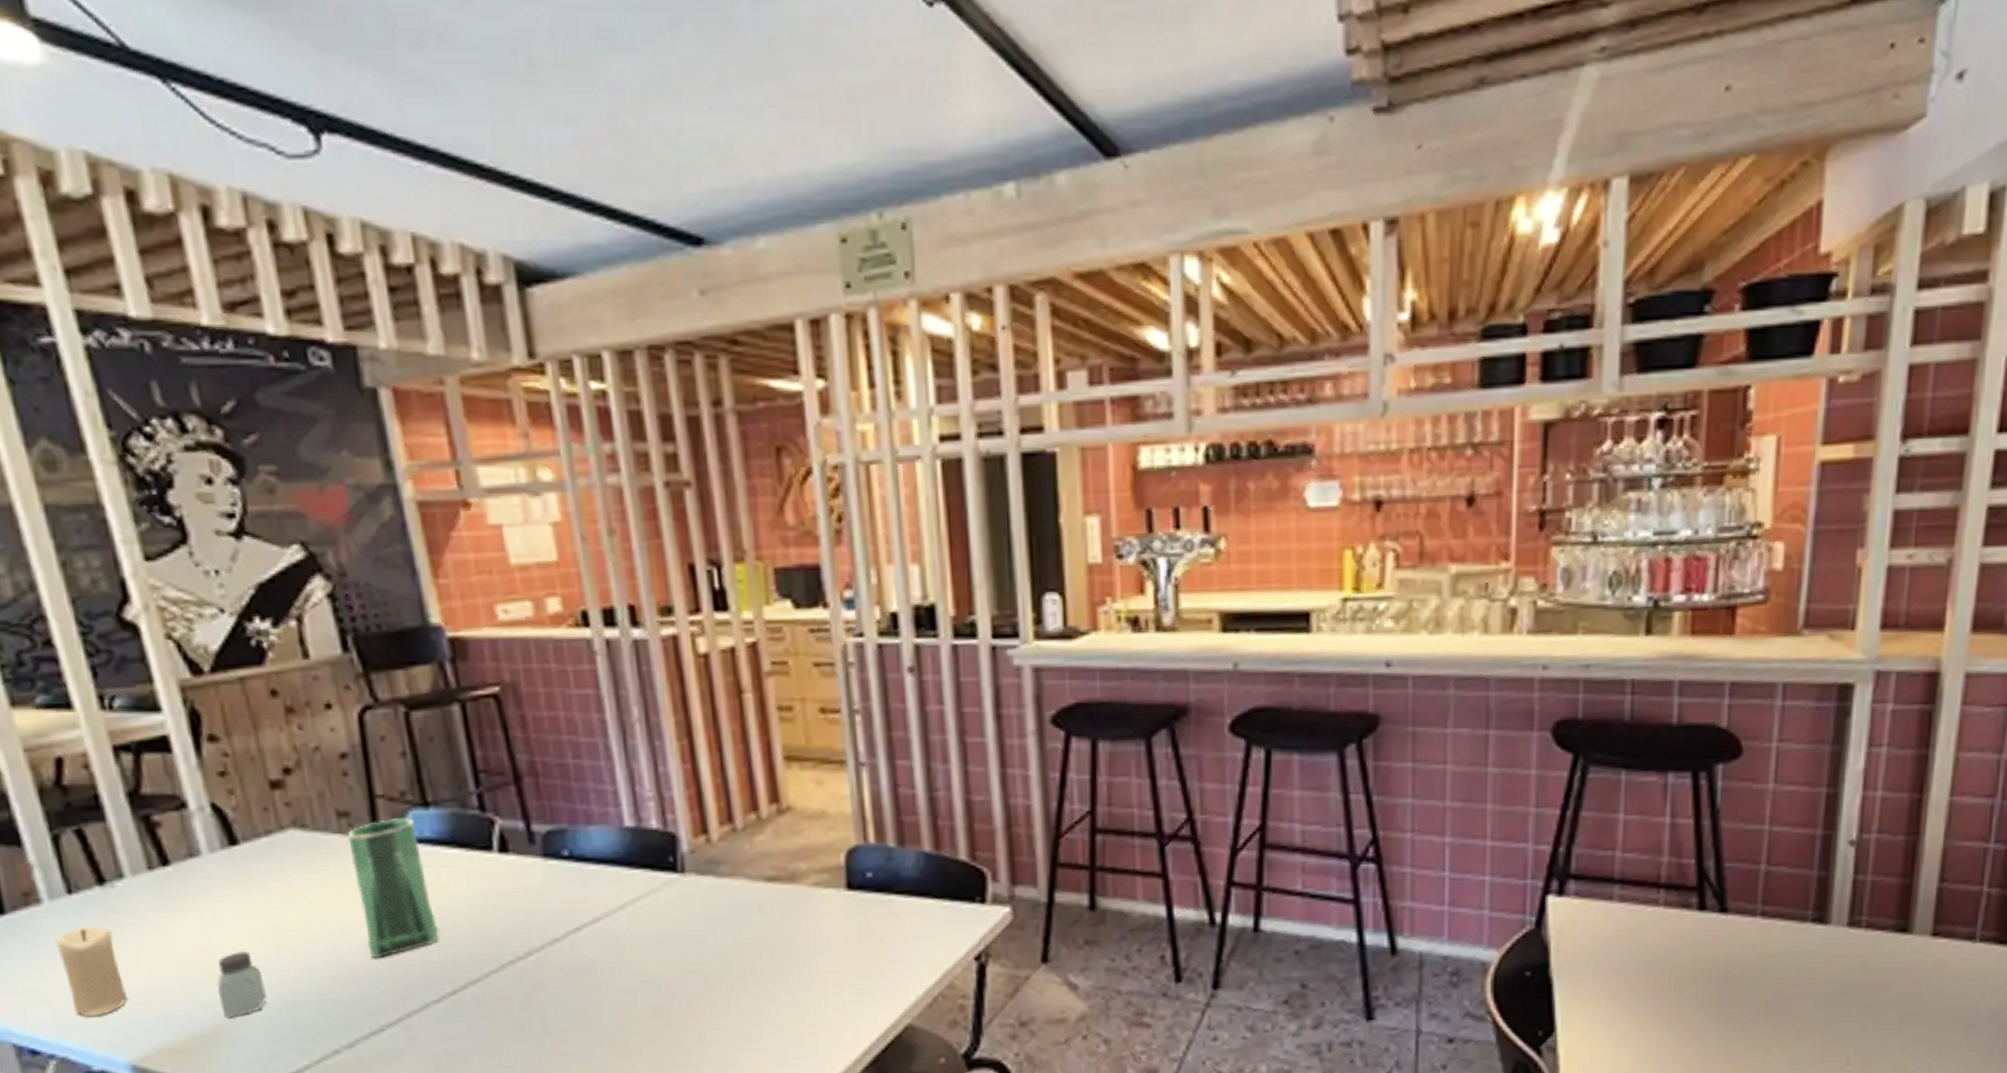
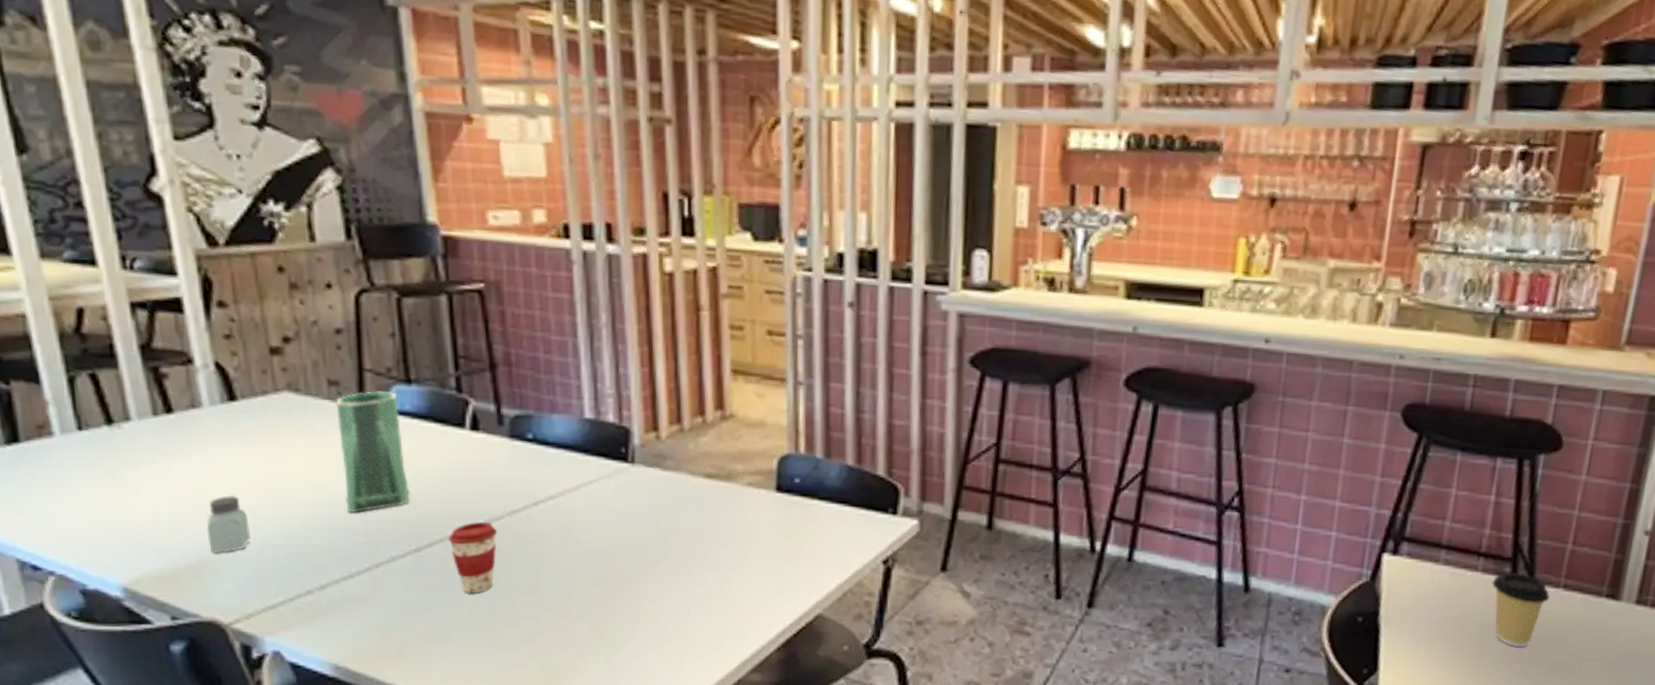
candle: present [55,926,127,1017] -> none [63,461,124,542]
coffee cup: none [485,954,541,1037] -> present [448,521,498,594]
coffee cup: none [1677,902,1747,989] -> present [1492,571,1550,647]

